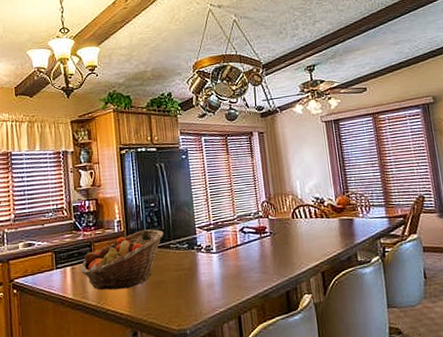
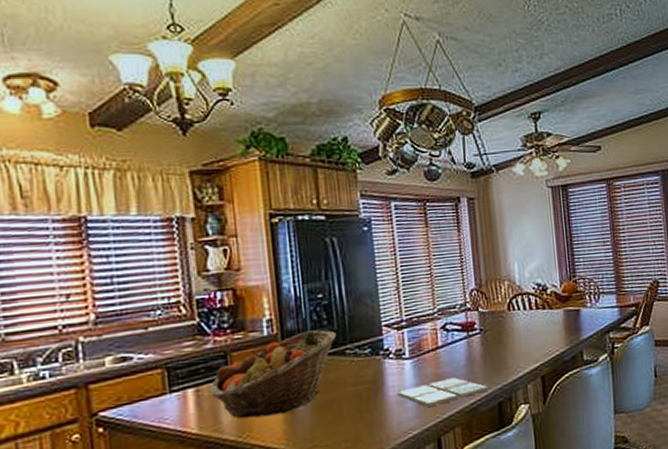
drink coaster: none [207,269,279,291] -> present [396,377,489,407]

